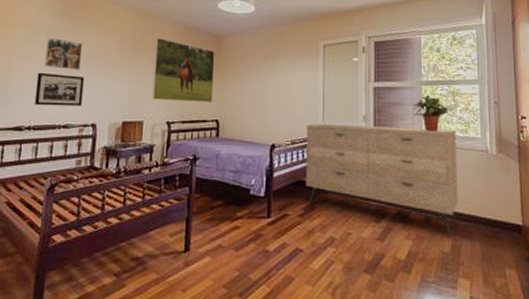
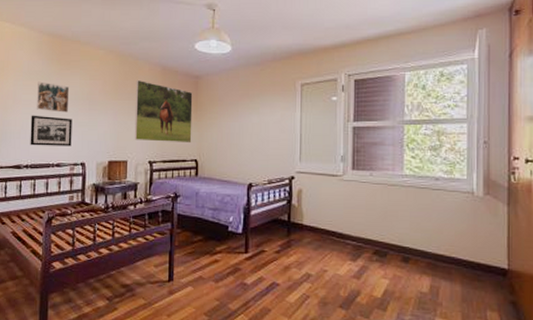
dresser: present [306,124,458,238] -> none [282,164,441,279]
potted plant: present [411,96,449,131] -> none [392,135,433,172]

